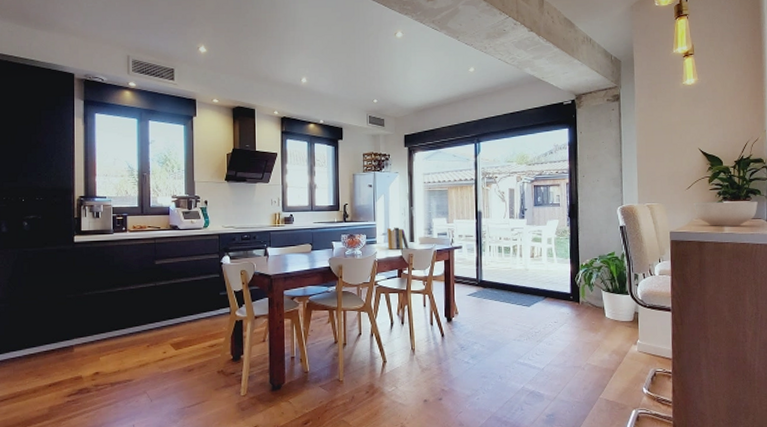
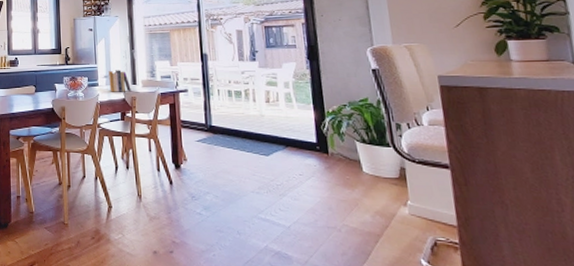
bowl: present [694,201,758,226] -> none [466,39,558,69]

